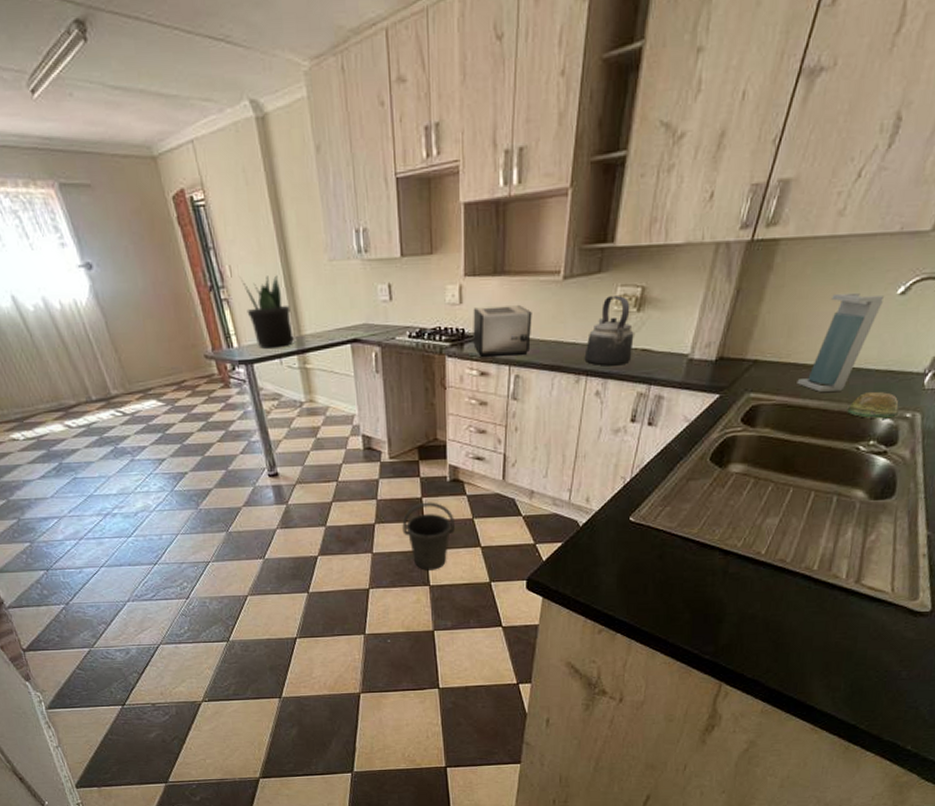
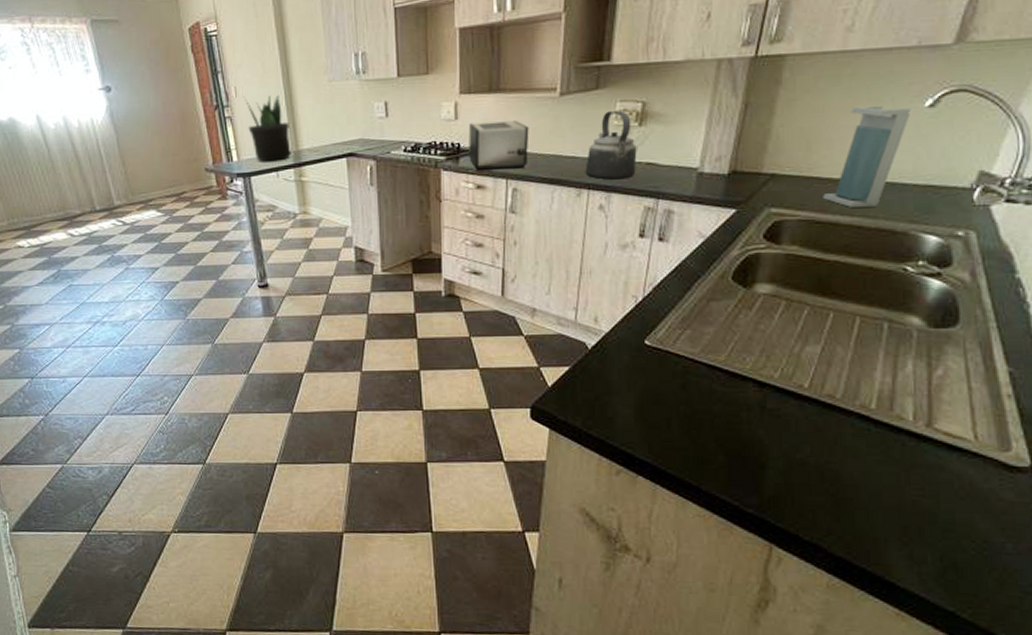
bucket: present [402,502,456,571] -> none [394,318,452,393]
sponge: present [847,391,899,419] -> none [886,207,948,238]

